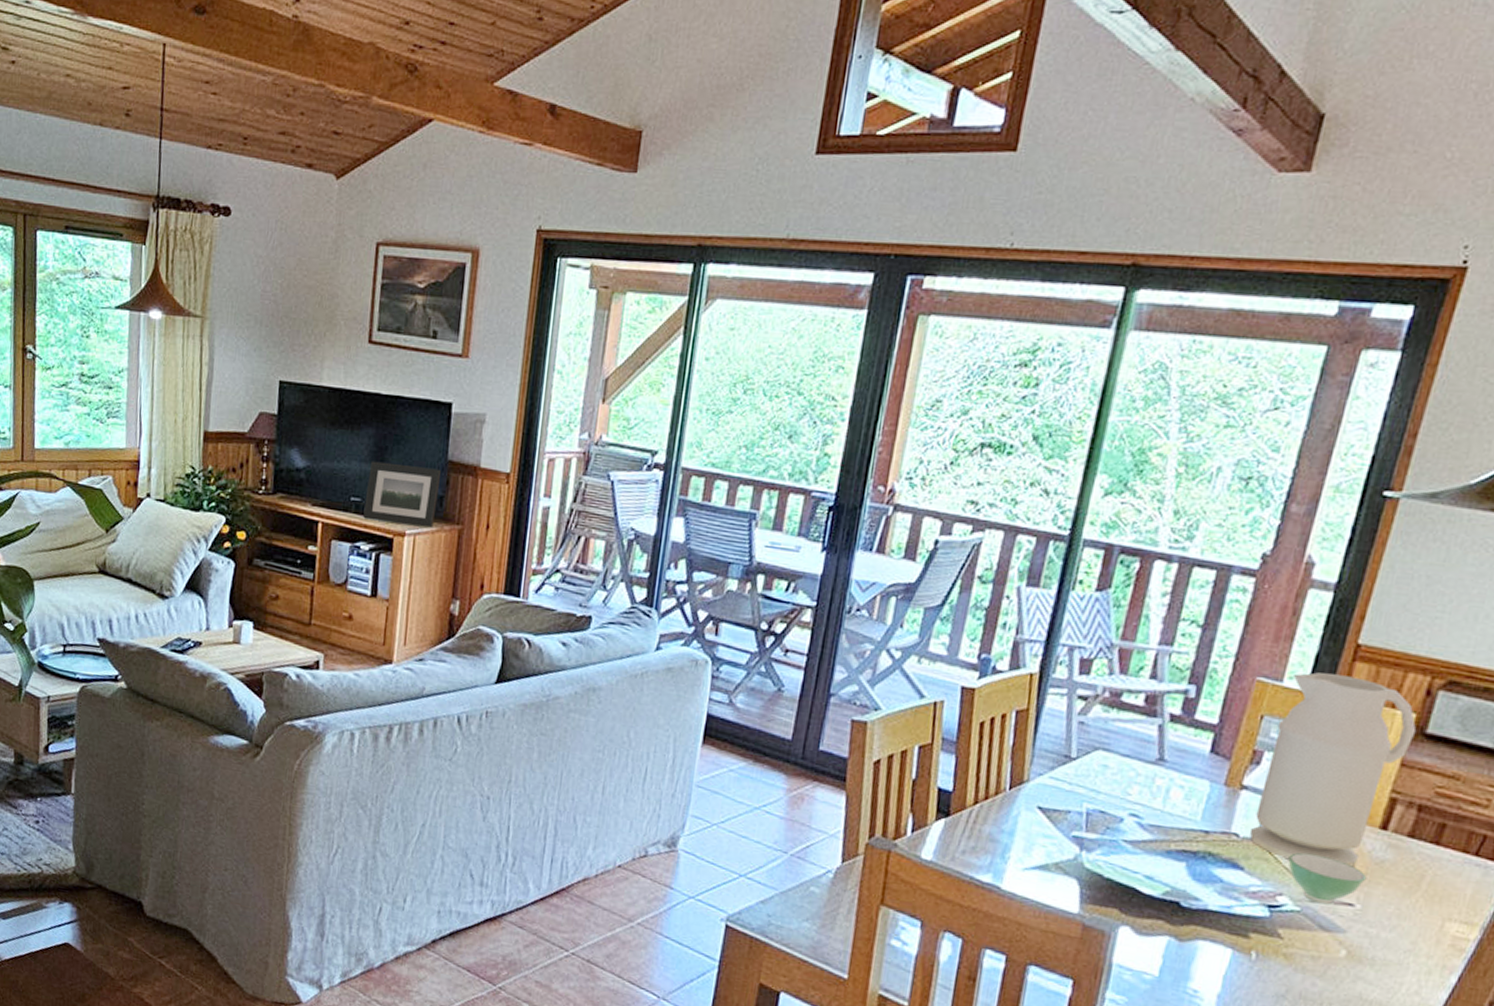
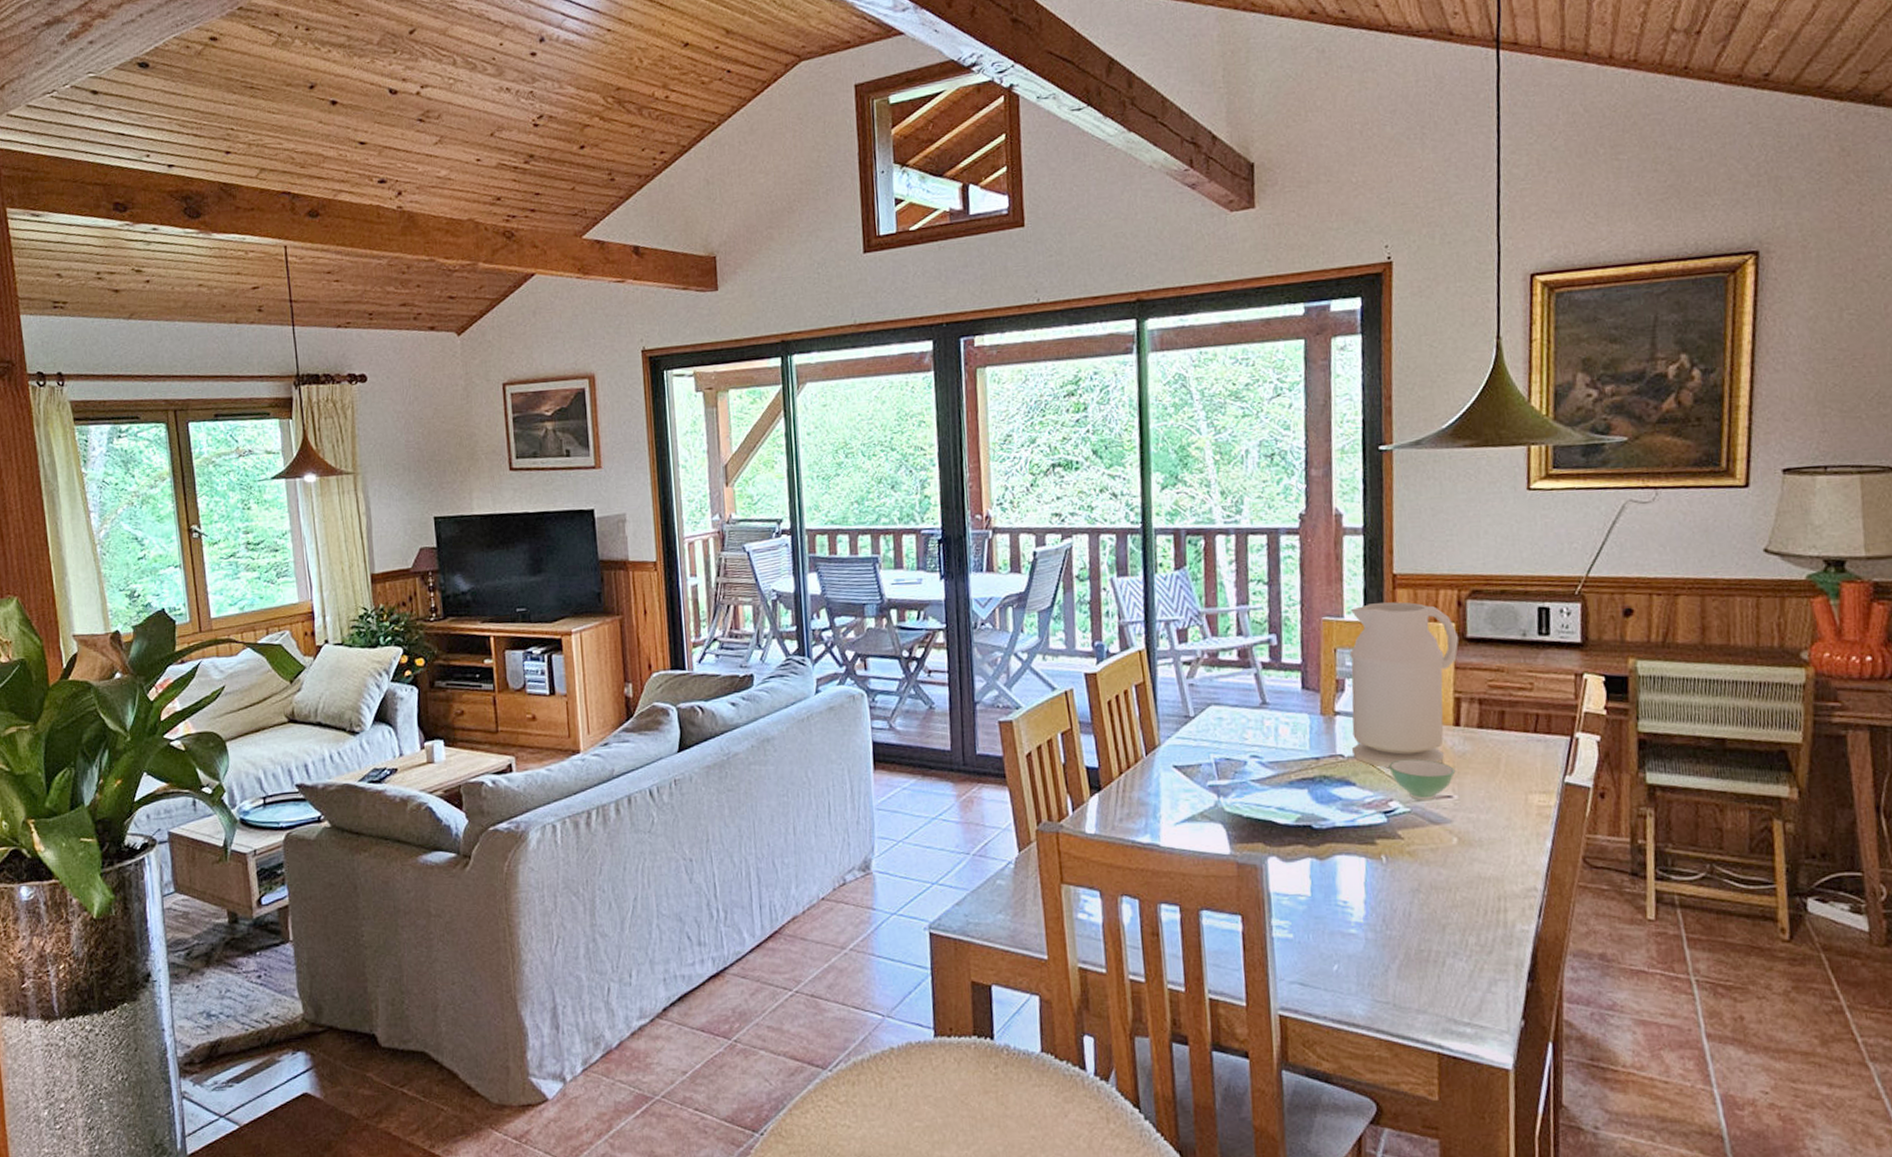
picture frame: present [363,461,442,528] -> none [529,569,596,626]

